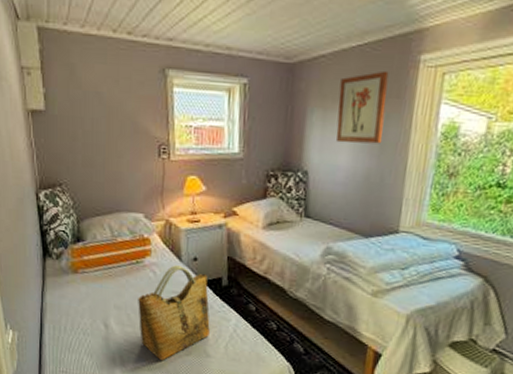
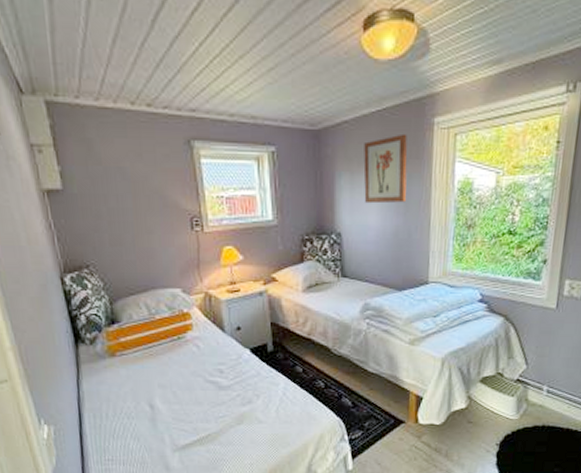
grocery bag: present [138,265,210,361] -> none [183,337,259,434]

